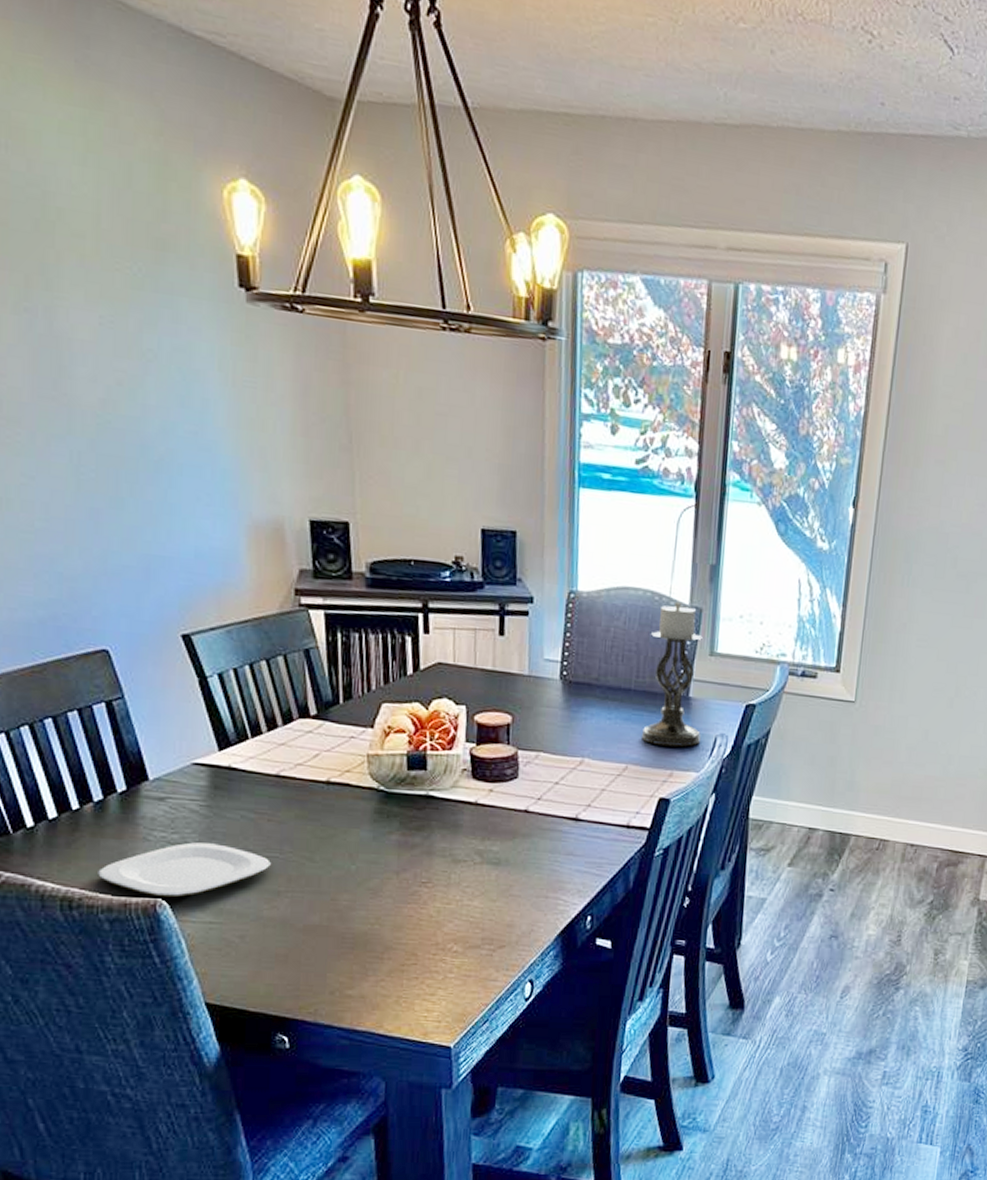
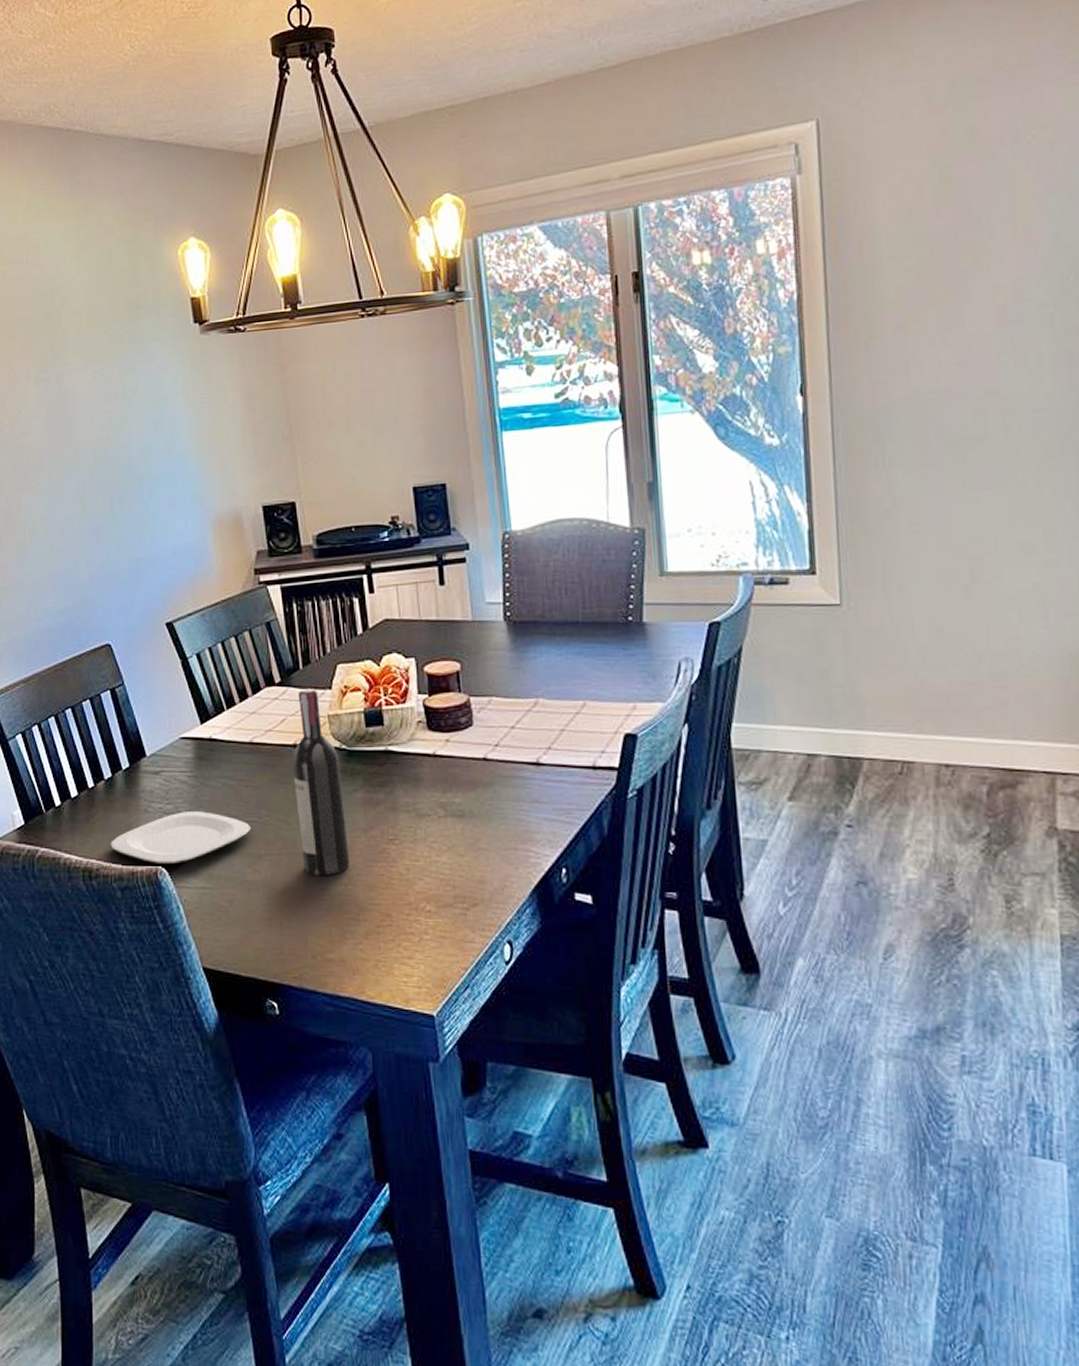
wine bottle: none [323,725,379,916] -> present [292,689,350,877]
candle holder: present [642,602,702,747] -> none [593,526,662,678]

